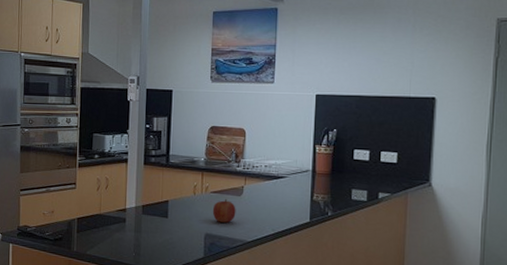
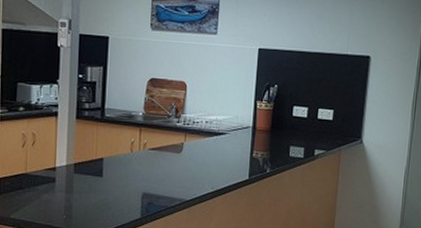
fruit: present [212,199,236,223] -> none [150,156,175,181]

